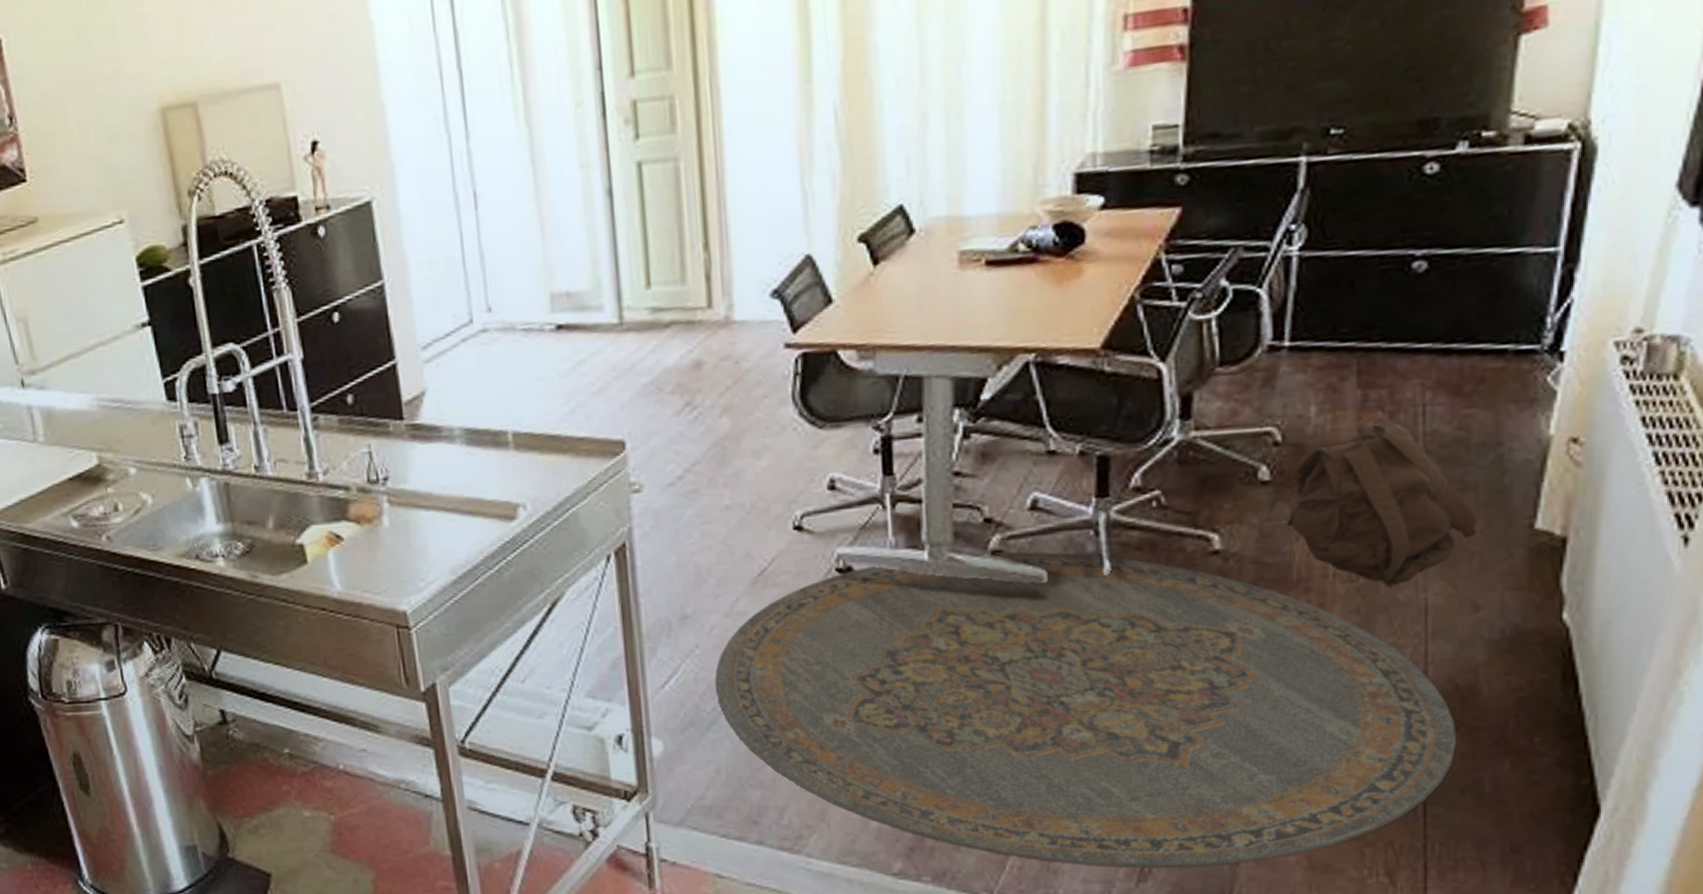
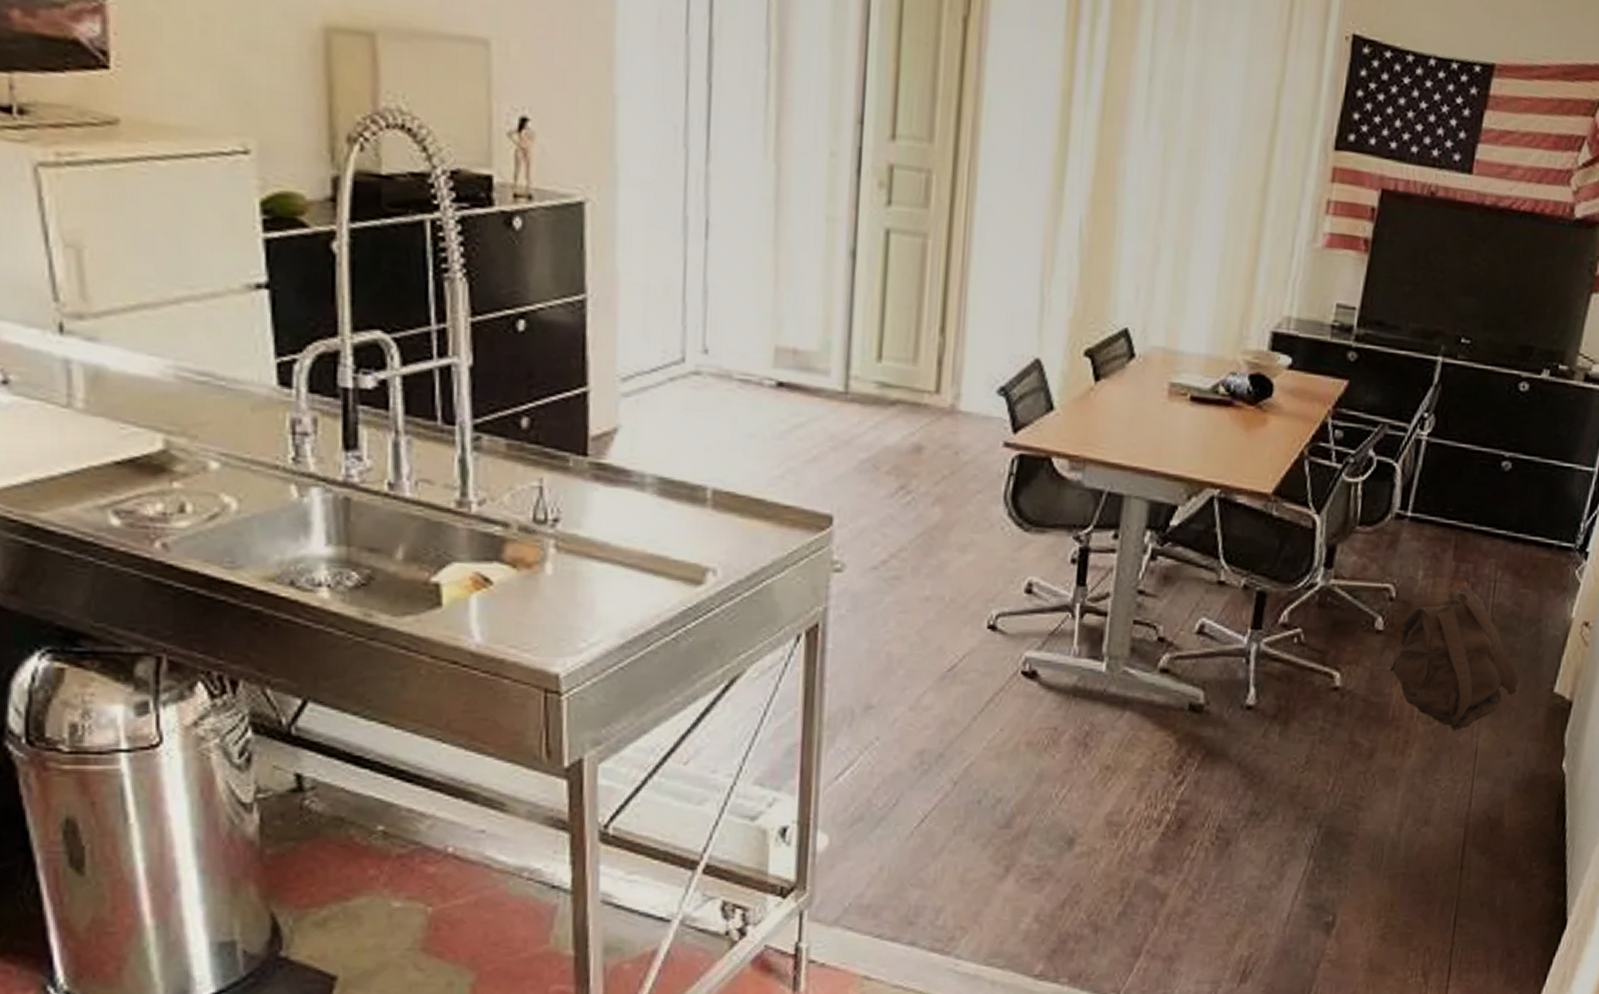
rug: present [715,551,1456,868] -> none [890,671,1484,970]

